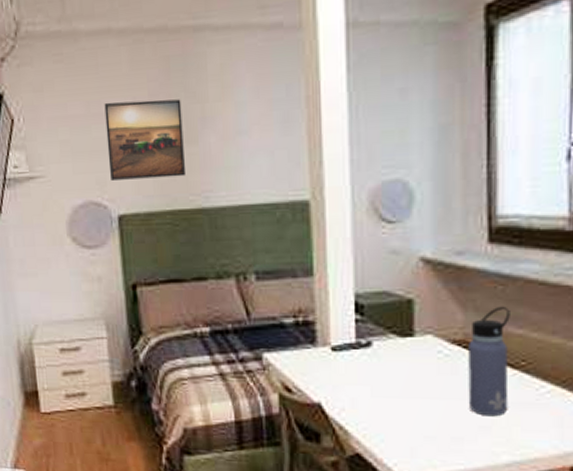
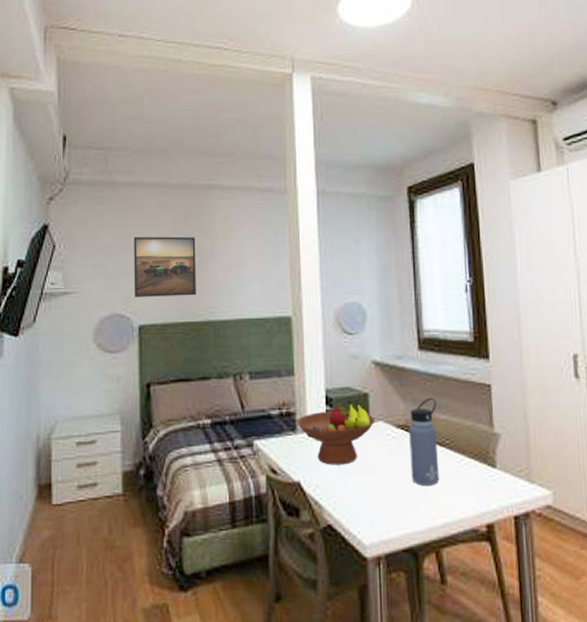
fruit bowl: none [316,306,422,386] -> present [296,399,375,465]

